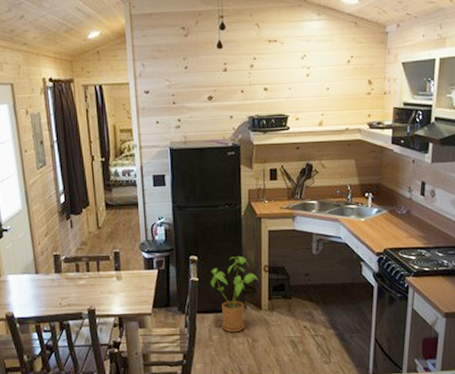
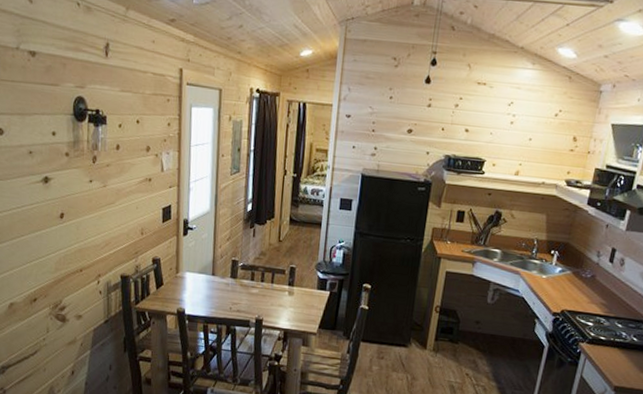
house plant: present [210,255,259,333] -> none [379,291,428,367]

